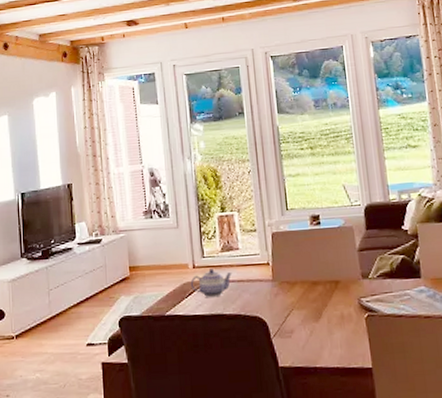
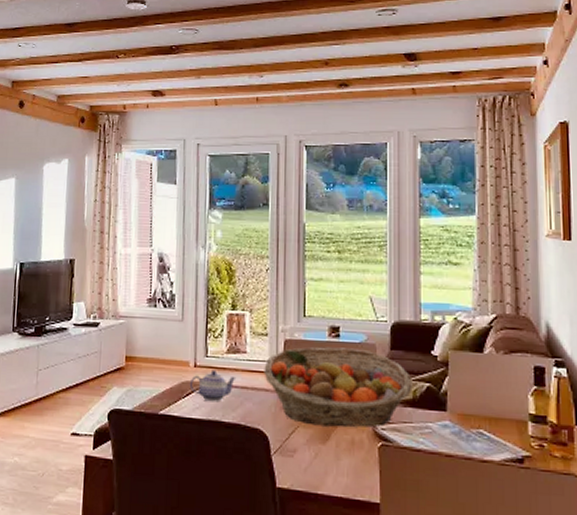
fruit basket: none [256,233,389,307] -> present [264,347,413,428]

